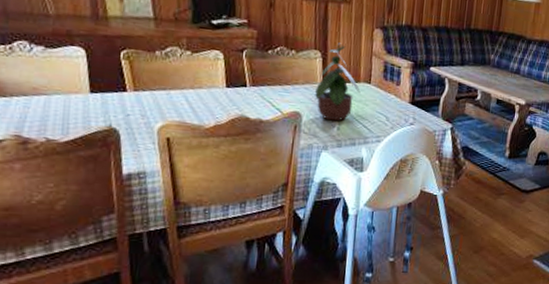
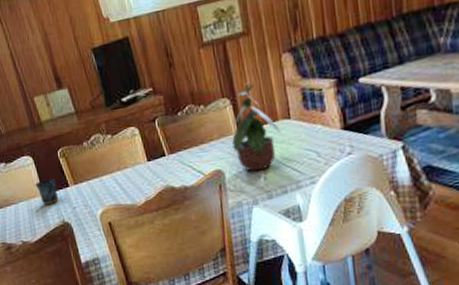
mug: none [81,77,112,106] -> present [35,178,59,205]

